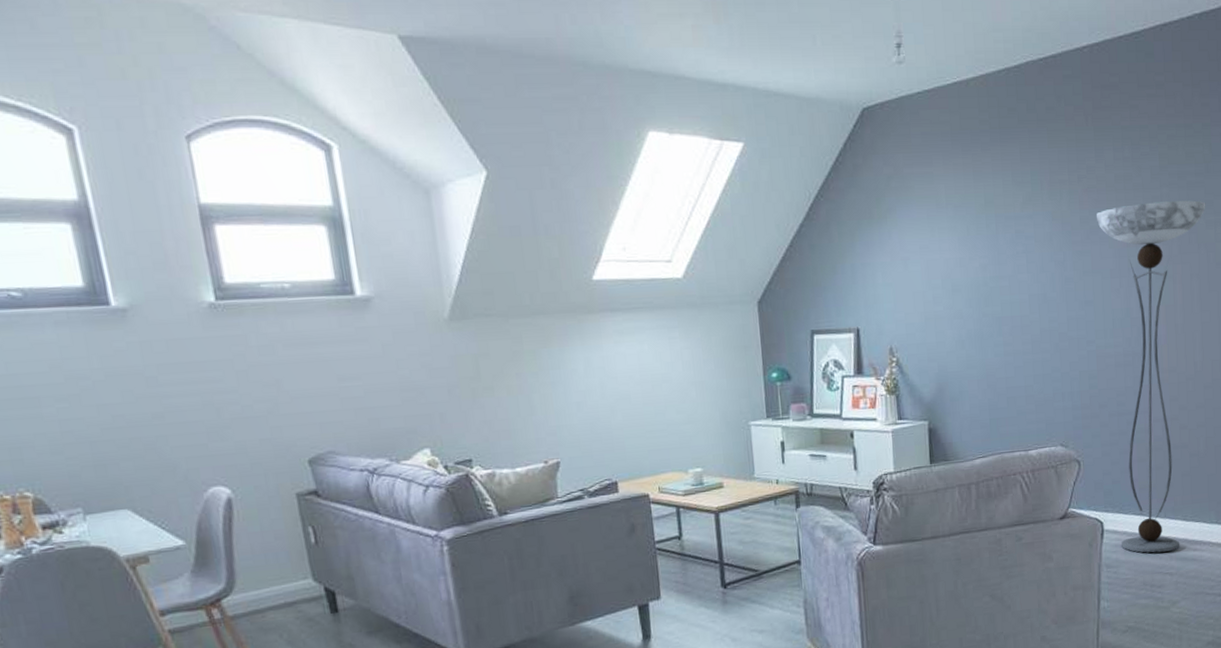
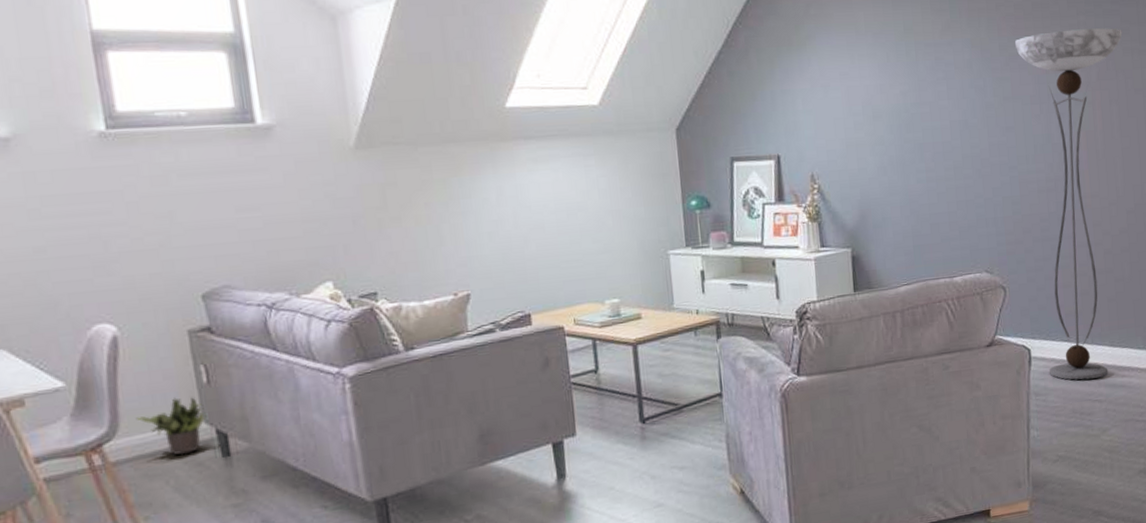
potted plant: none [250,556,315,611] -> present [135,397,207,455]

